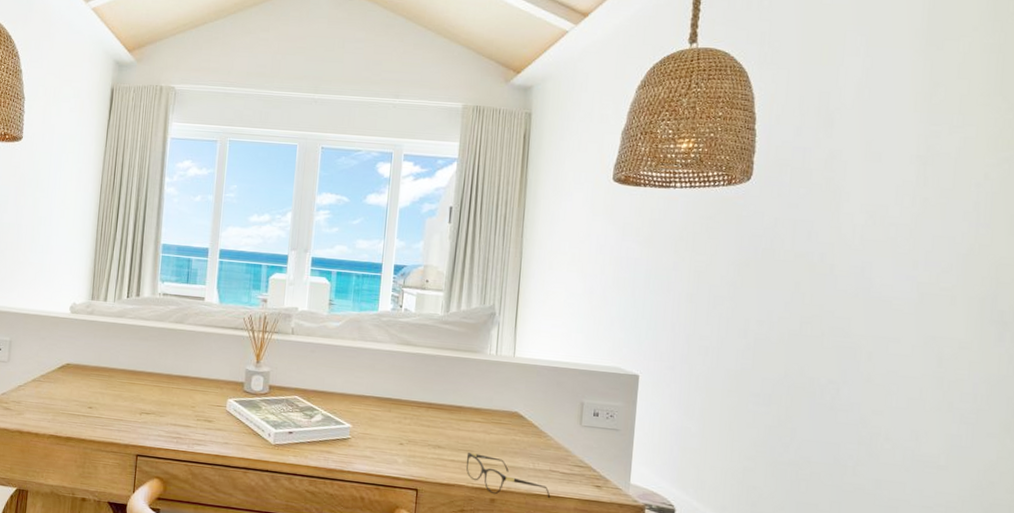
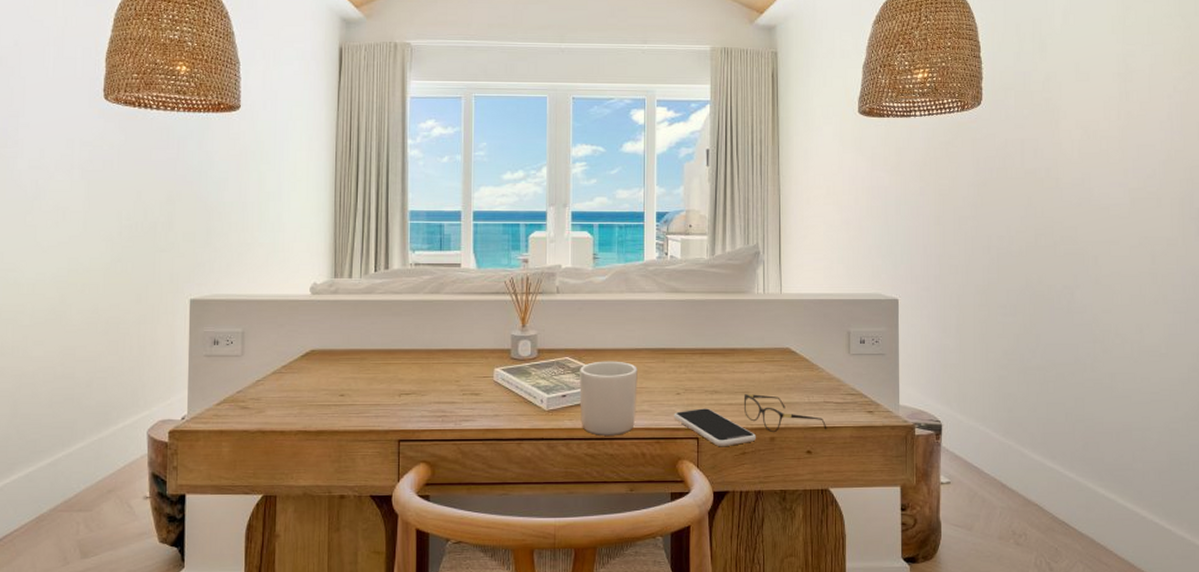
mug: none [304,403,363,477] -> present [579,361,638,436]
smartphone: none [395,461,477,502] -> present [674,408,757,447]

